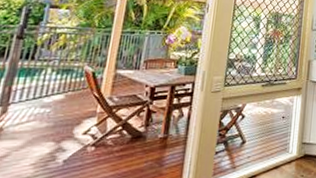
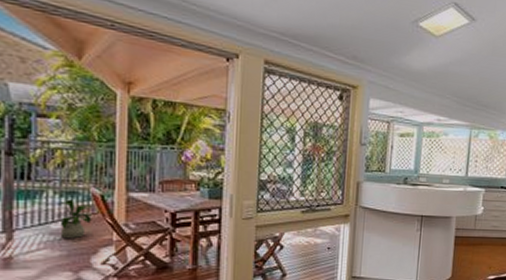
house plant: none [50,76,83,110] -> present [56,199,92,238]

